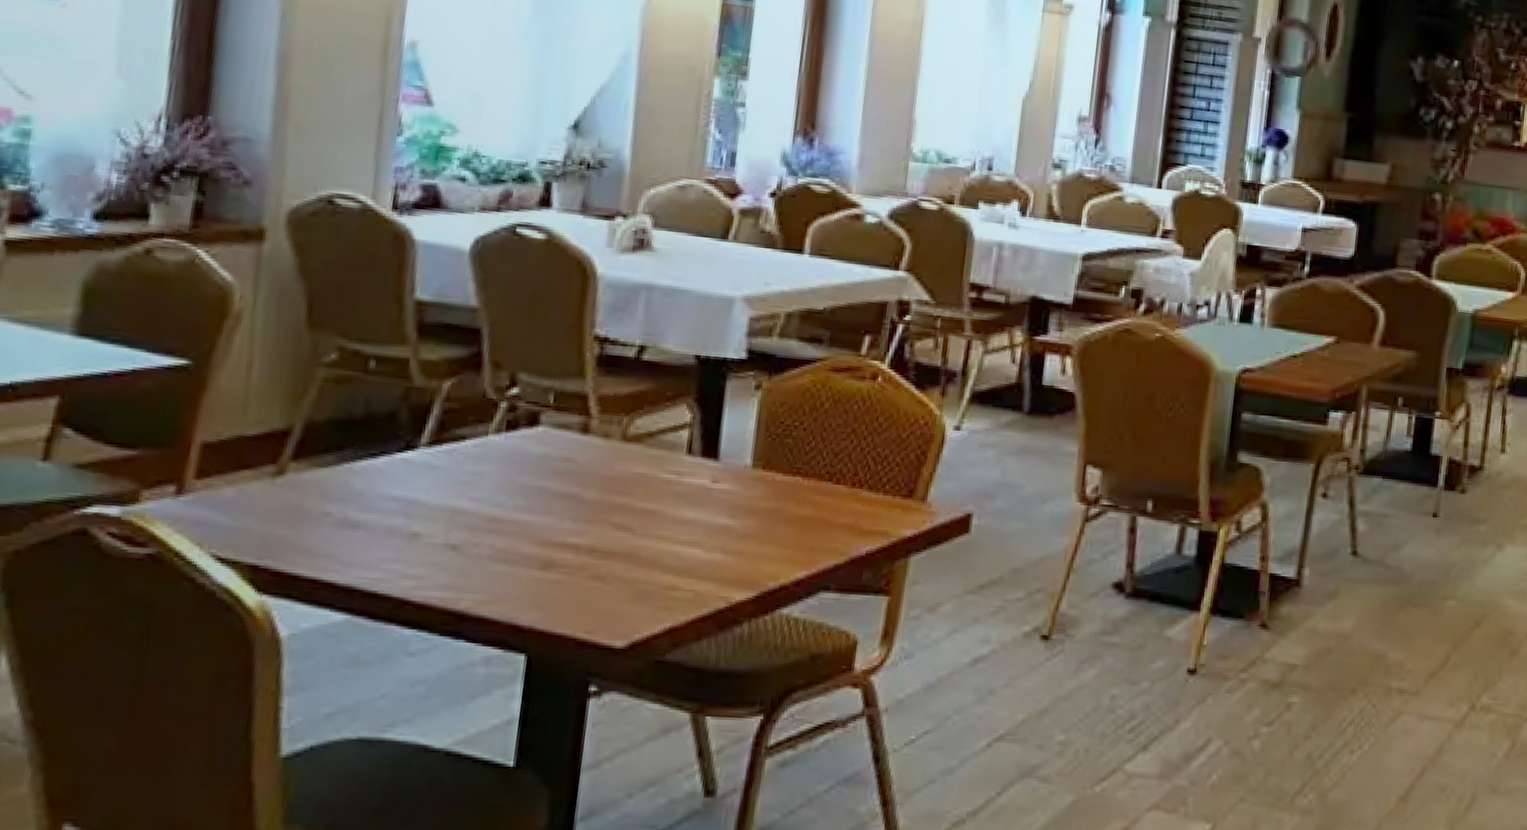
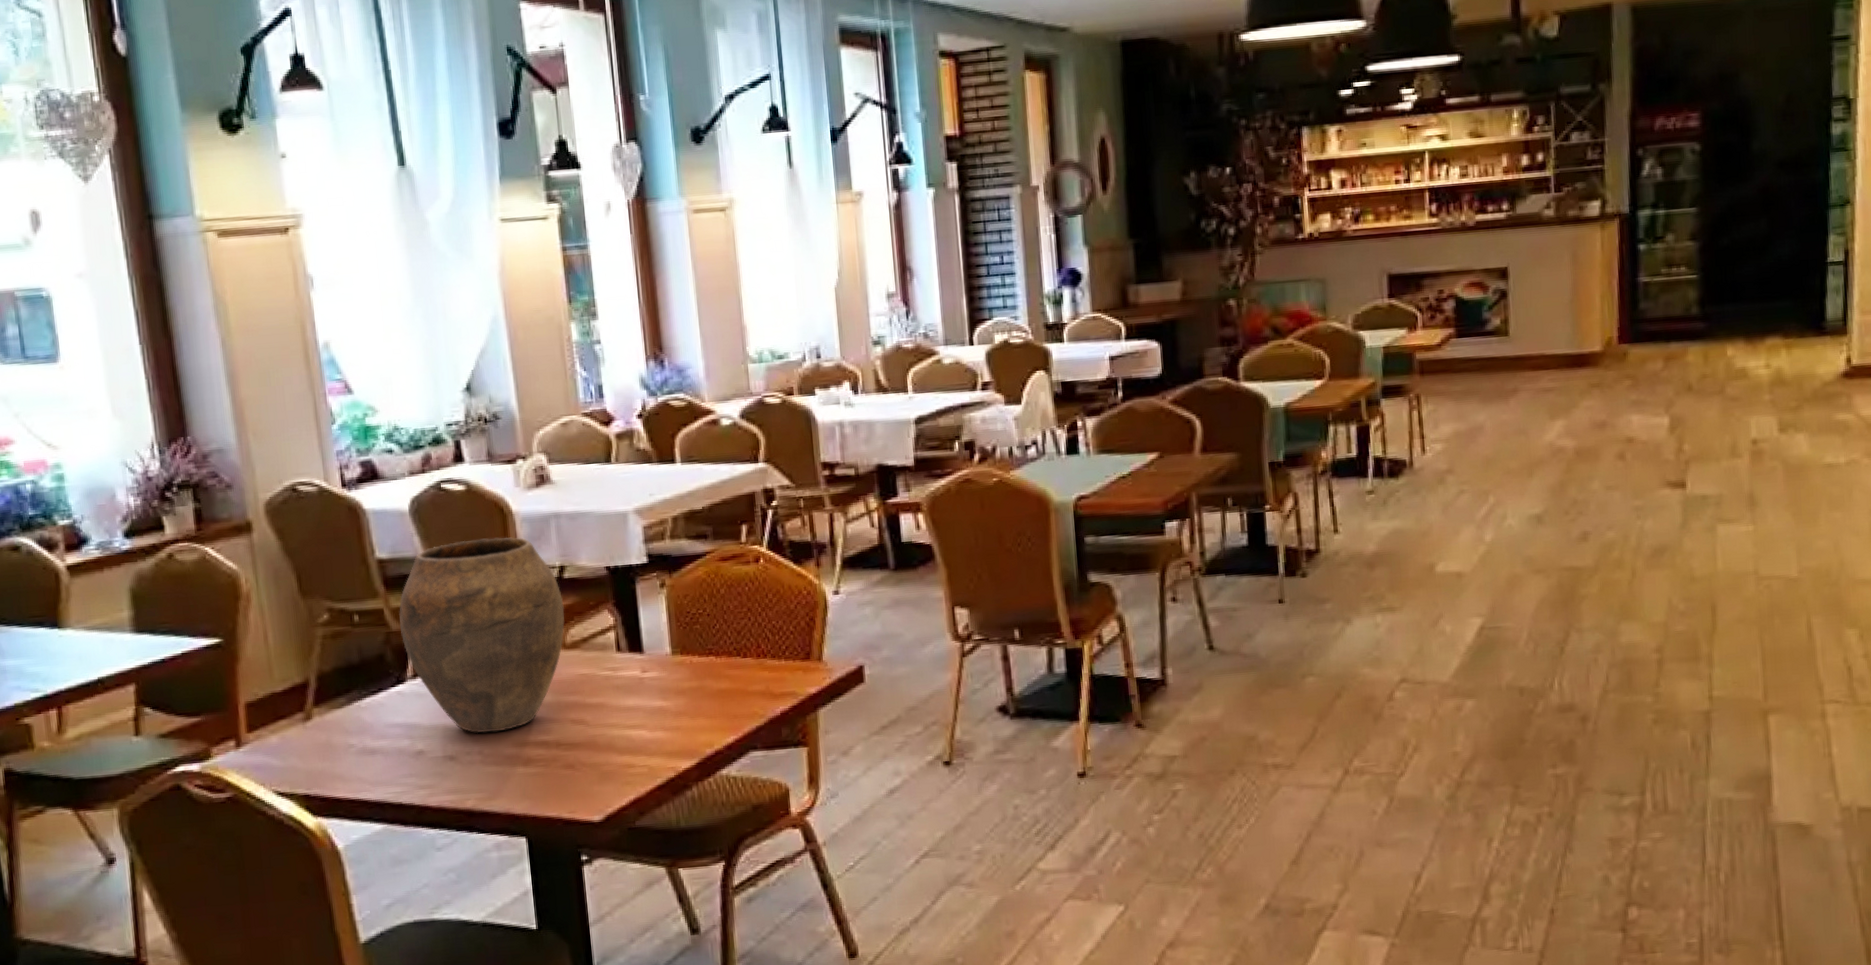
vase: none [425,296,635,525] -> present [399,537,565,734]

